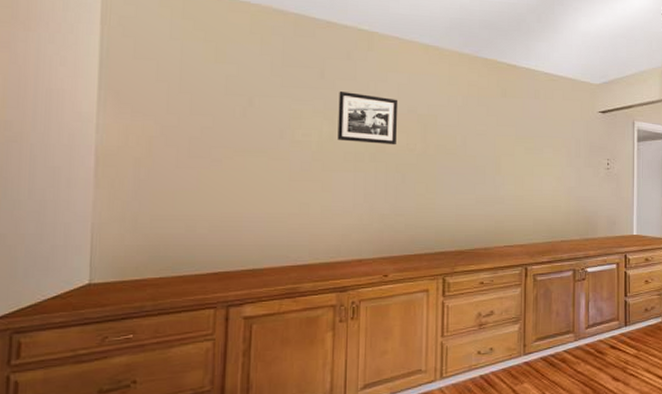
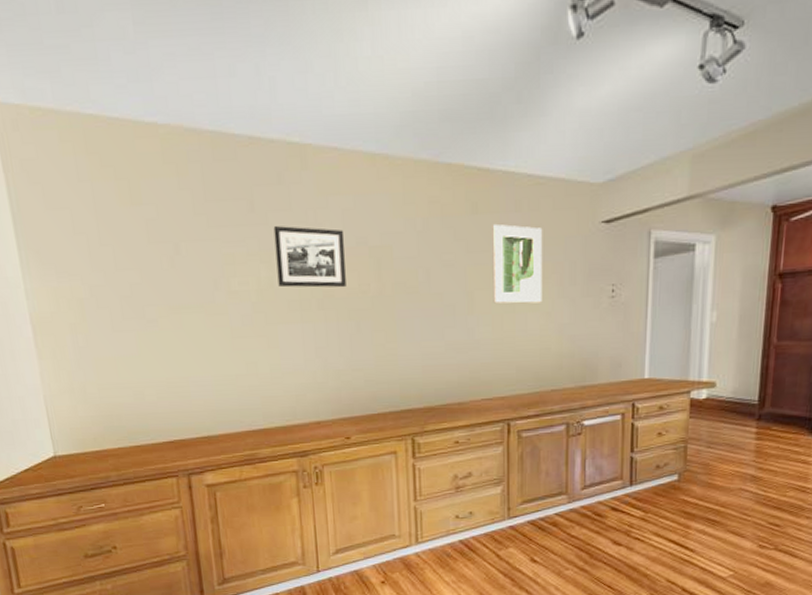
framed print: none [516,106,555,169] -> present [492,223,543,304]

